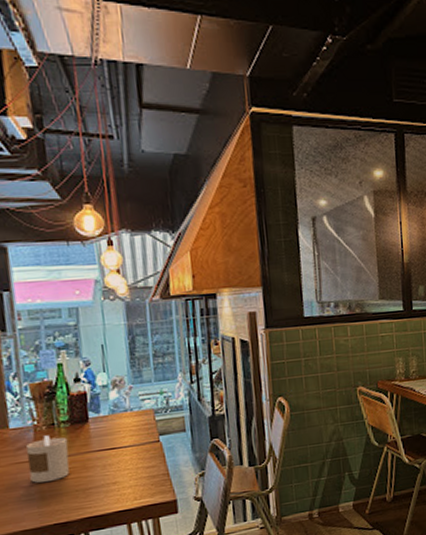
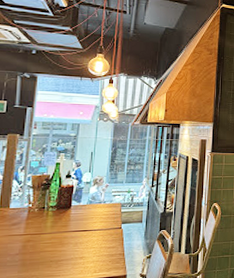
candle: present [26,435,70,483] -> none [17,216,52,253]

